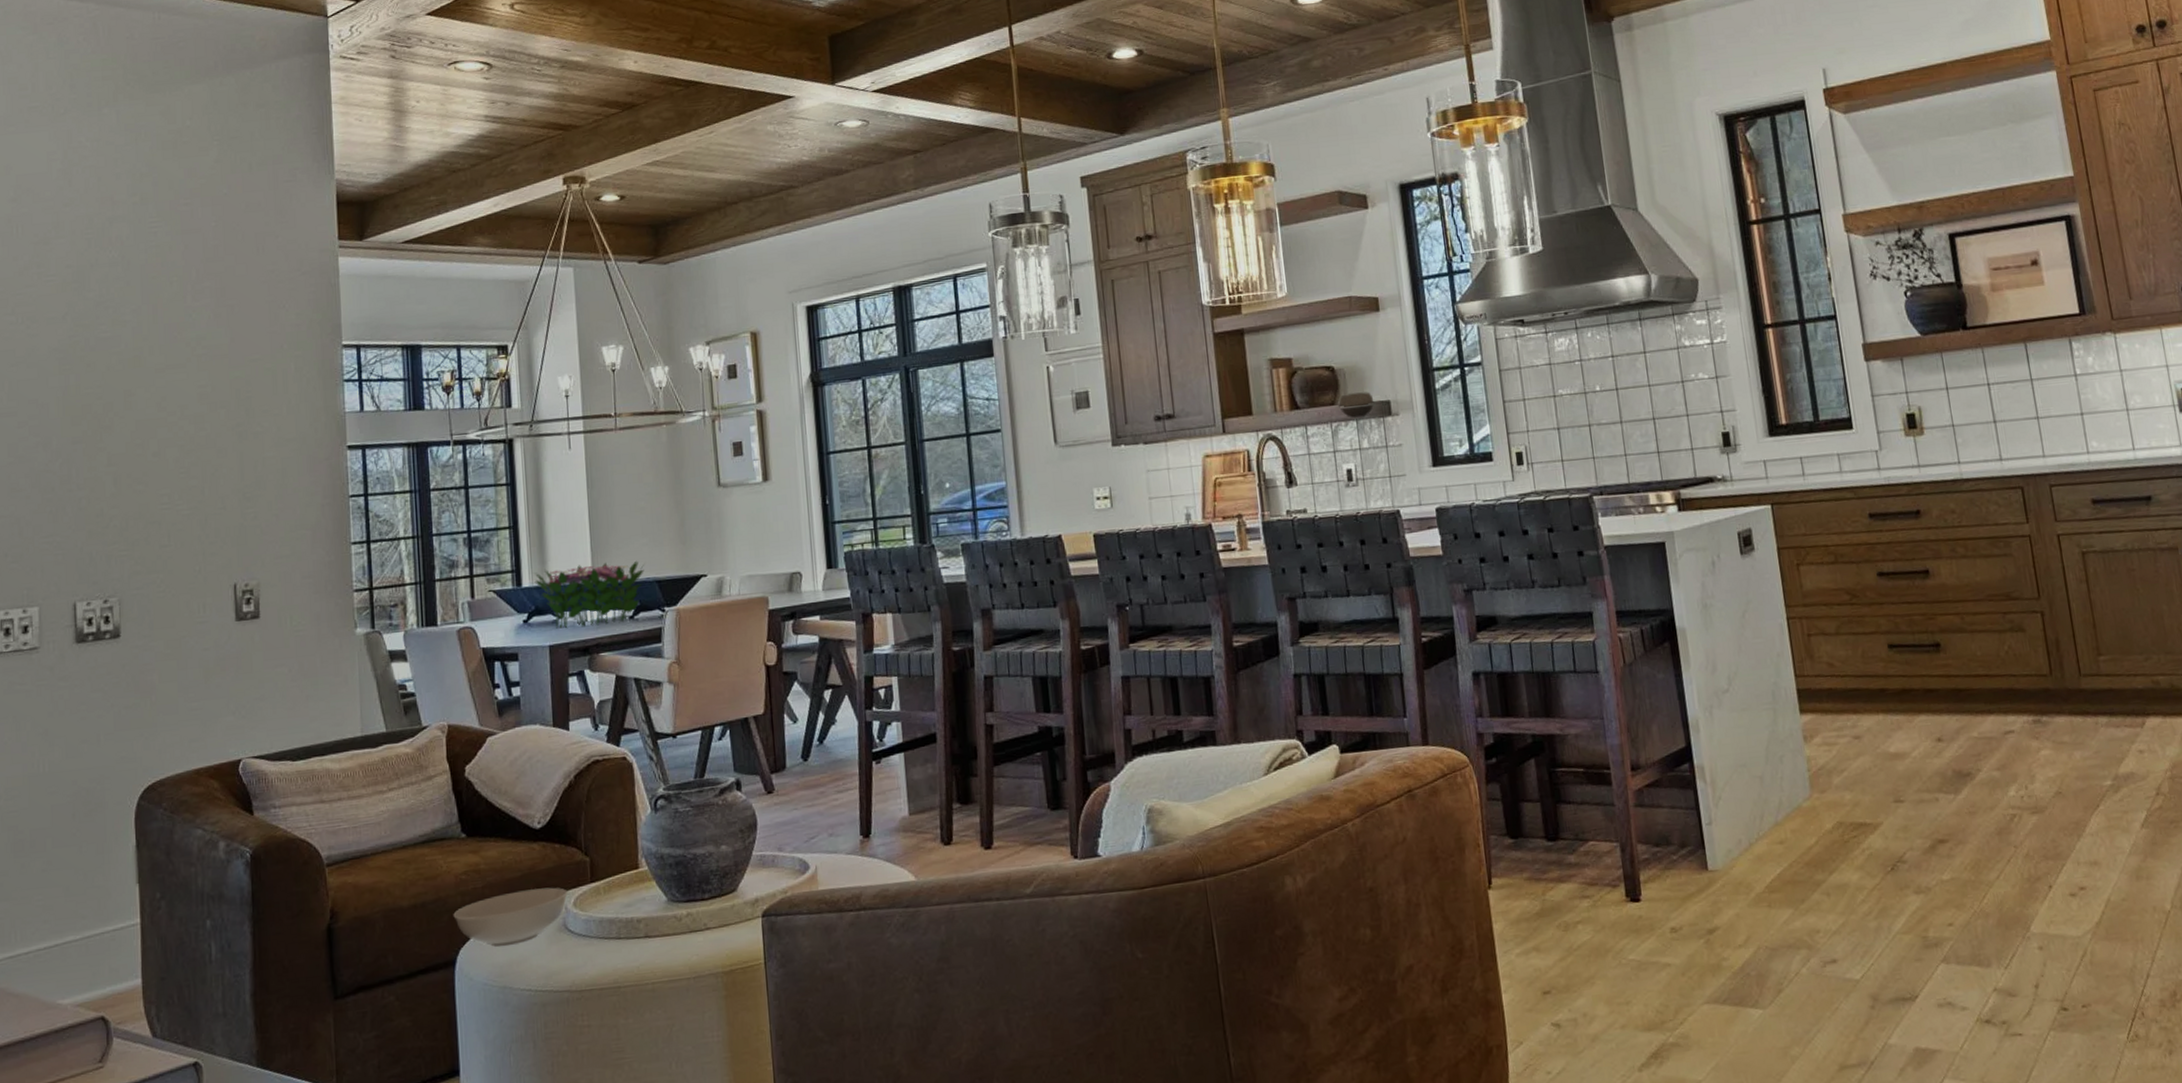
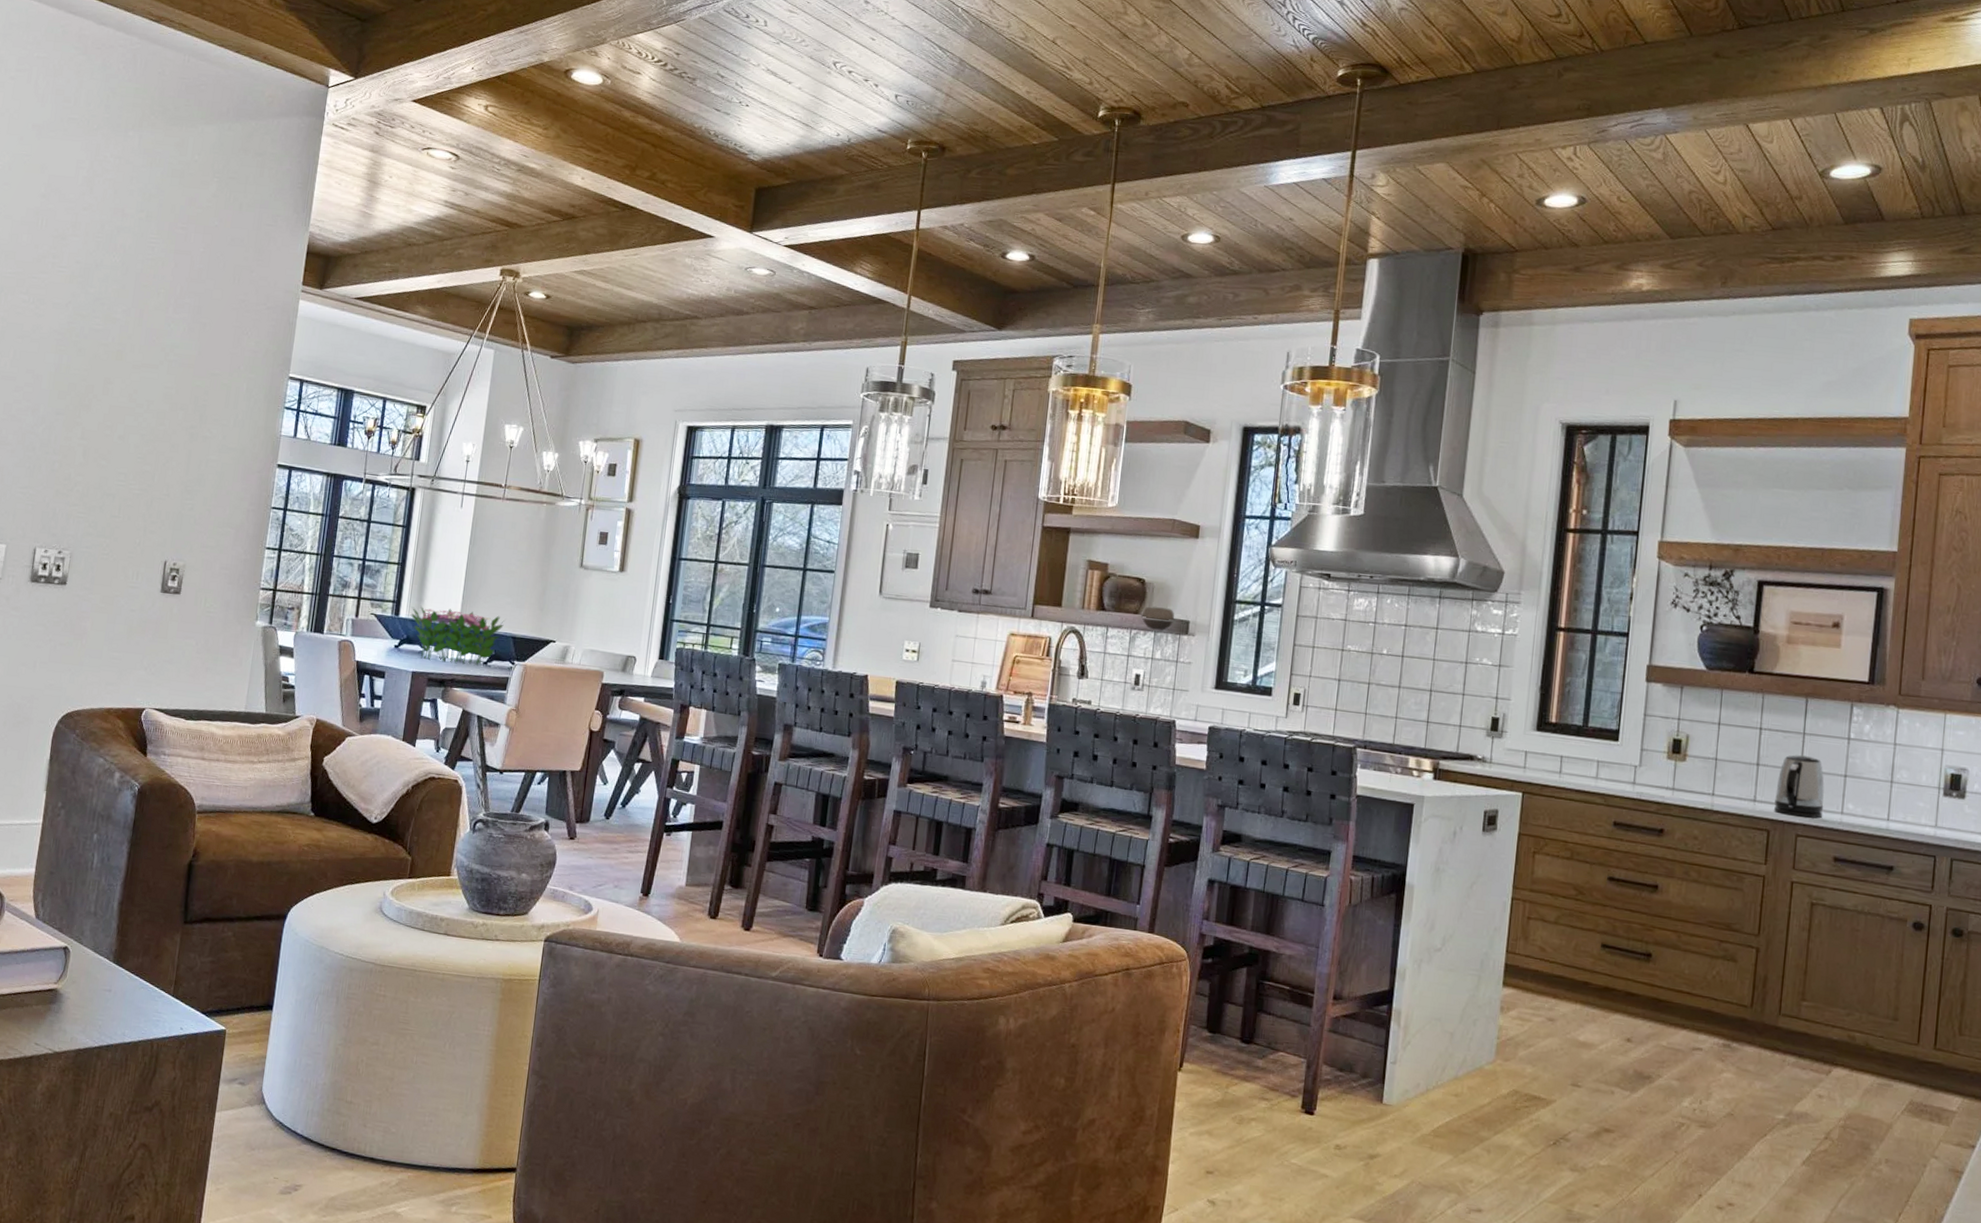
bowl: present [453,887,568,947] -> none [291,870,388,915]
kettle: none [2017,402,2071,468] -> present [1774,754,1825,819]

